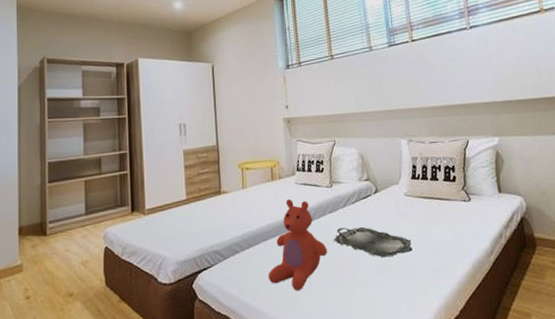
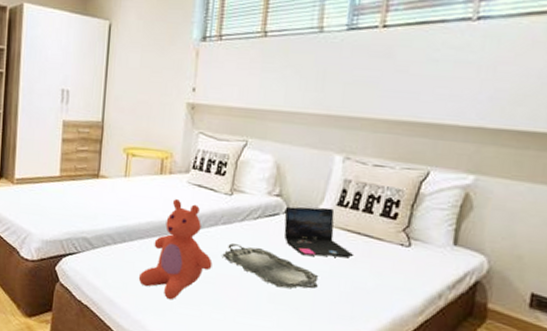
laptop: none [374,182,433,226] -> present [284,206,354,258]

